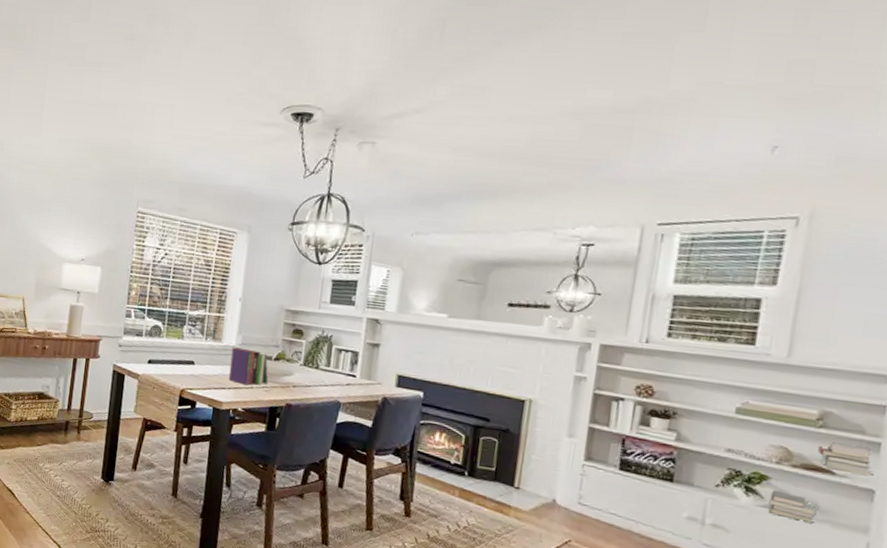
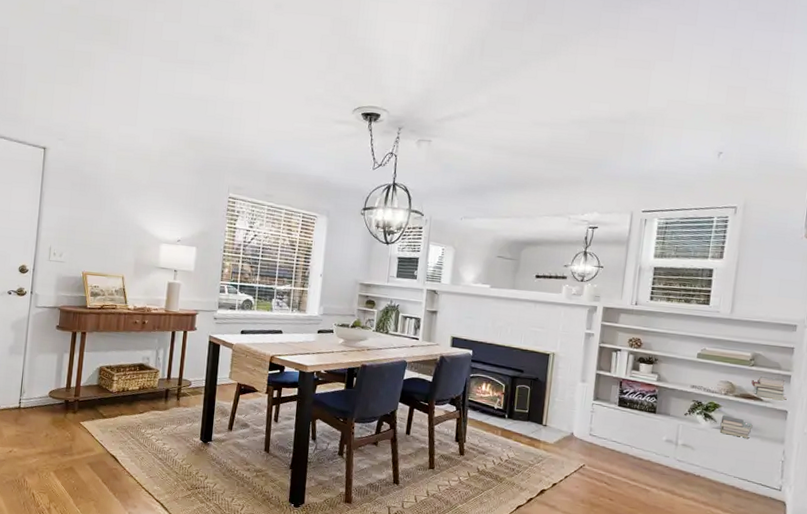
books: present [228,347,269,386] -> none [312,317,347,350]

